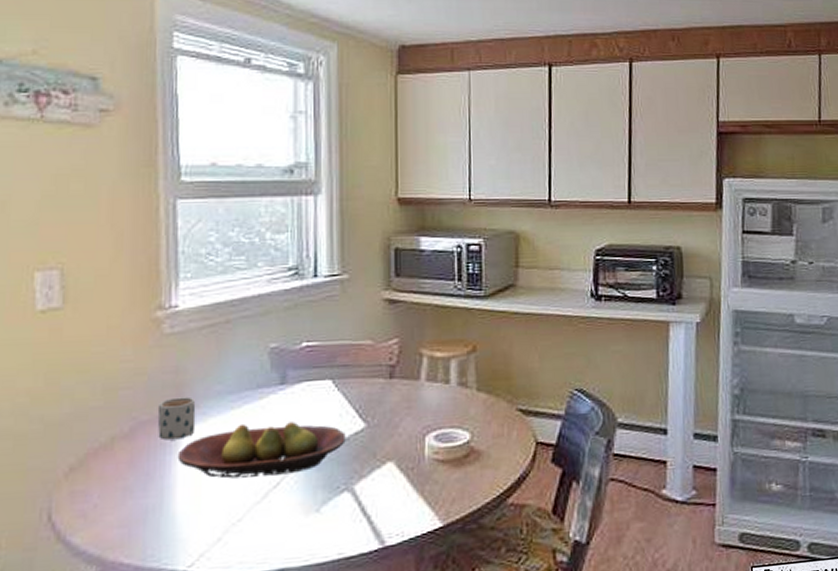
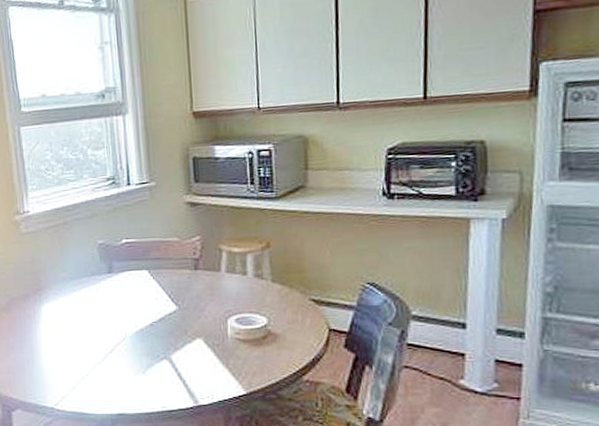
mug: present [157,396,196,441] -> none [23,281,50,313]
fruit bowl: present [177,422,346,479] -> none [40,302,162,344]

